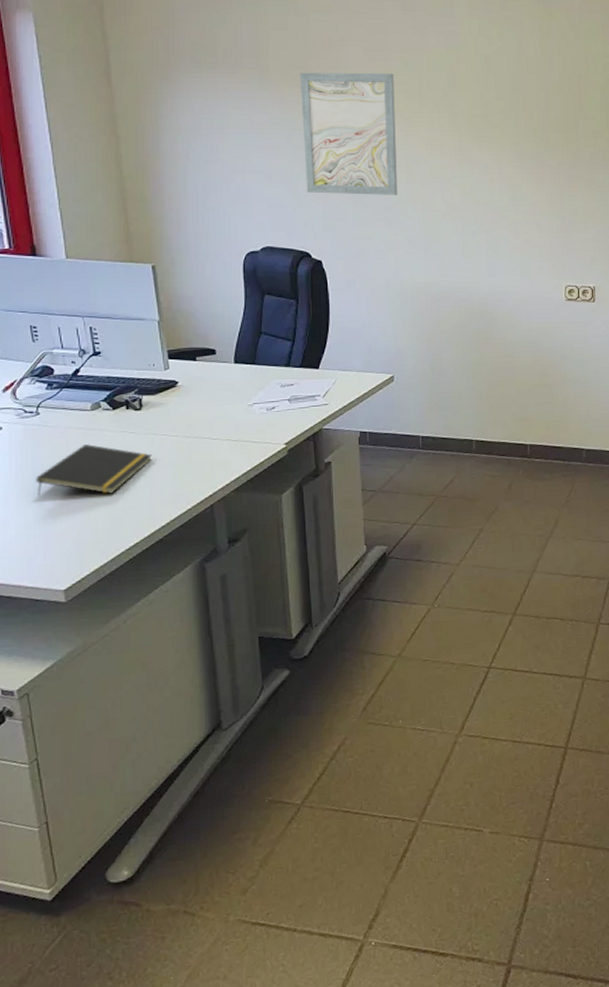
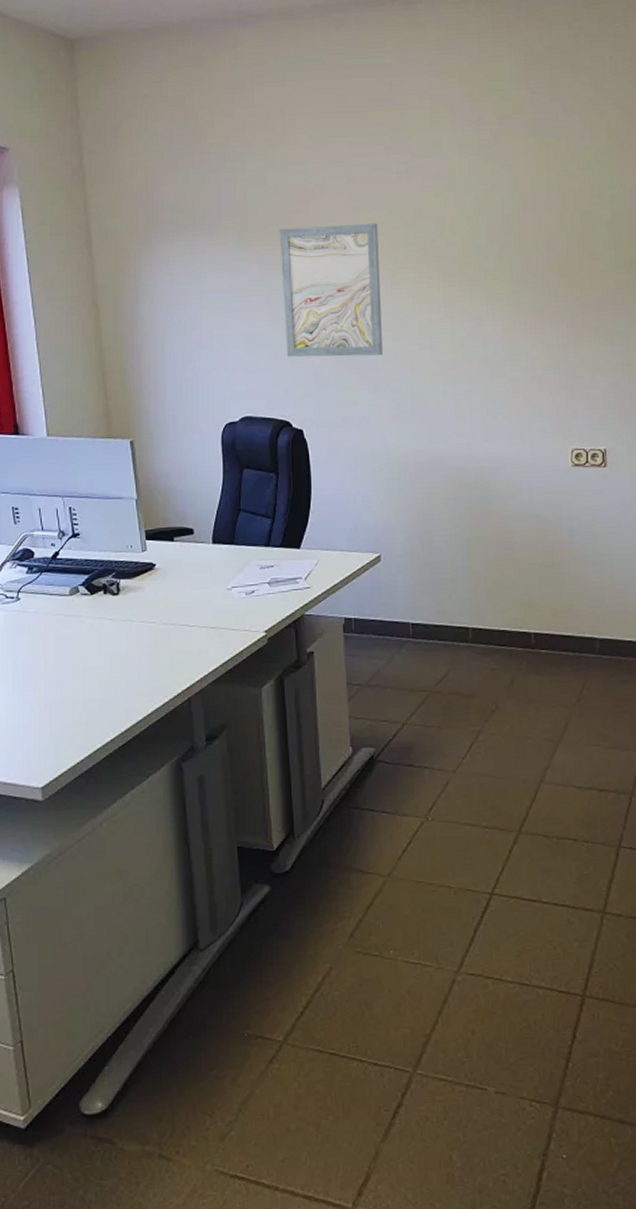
notepad: present [36,444,152,496] -> none [16,631,129,687]

